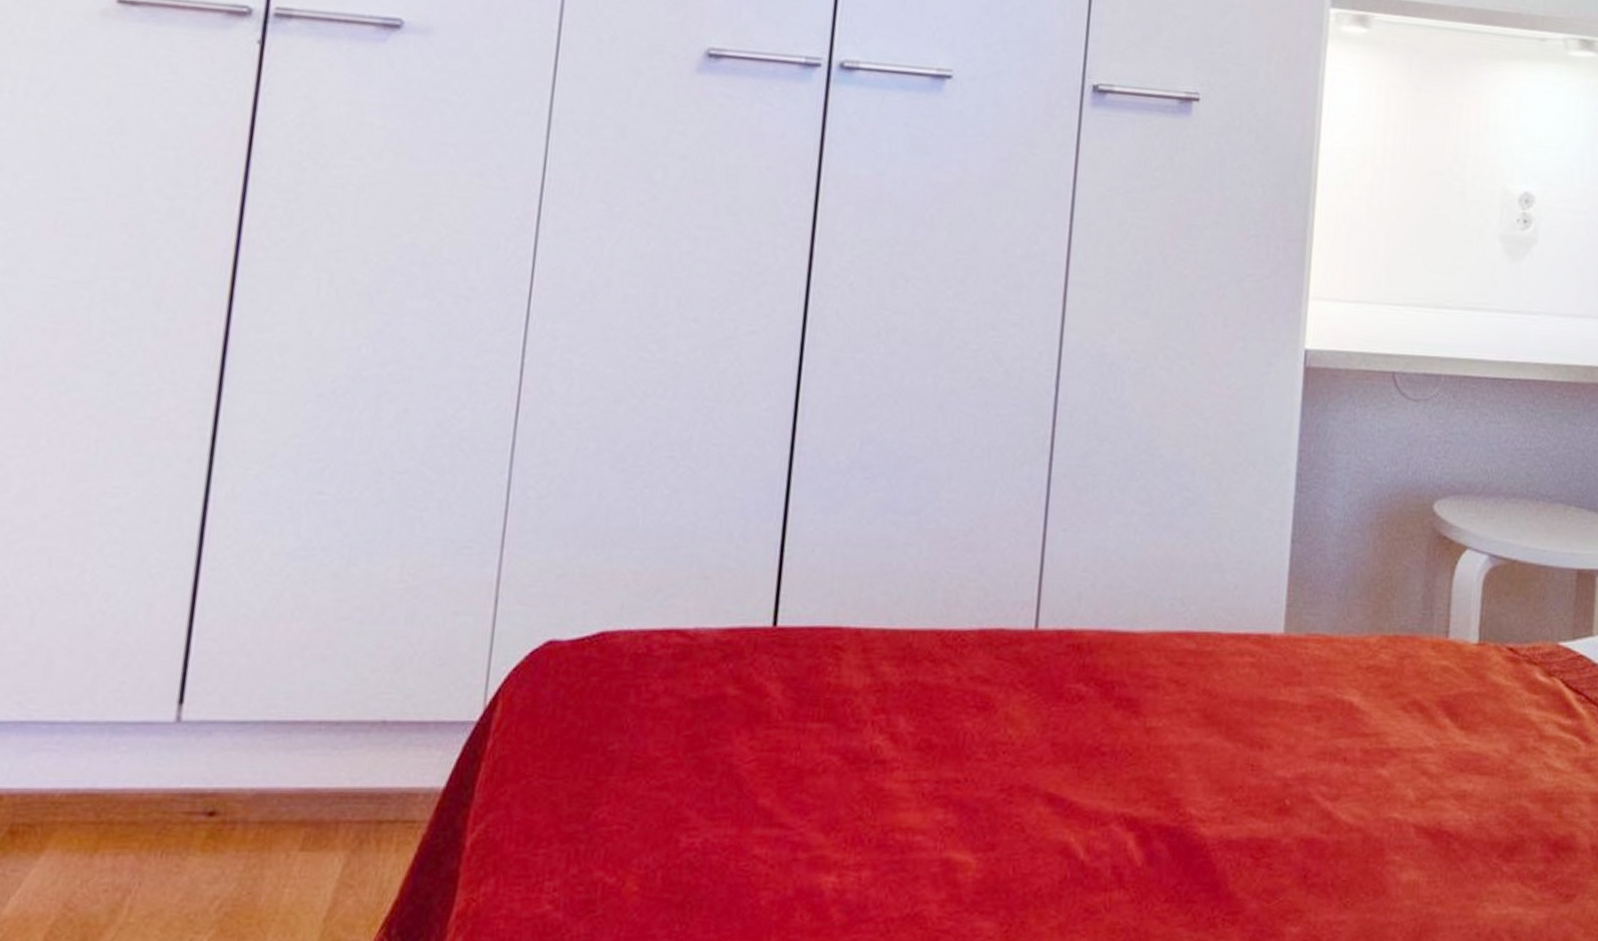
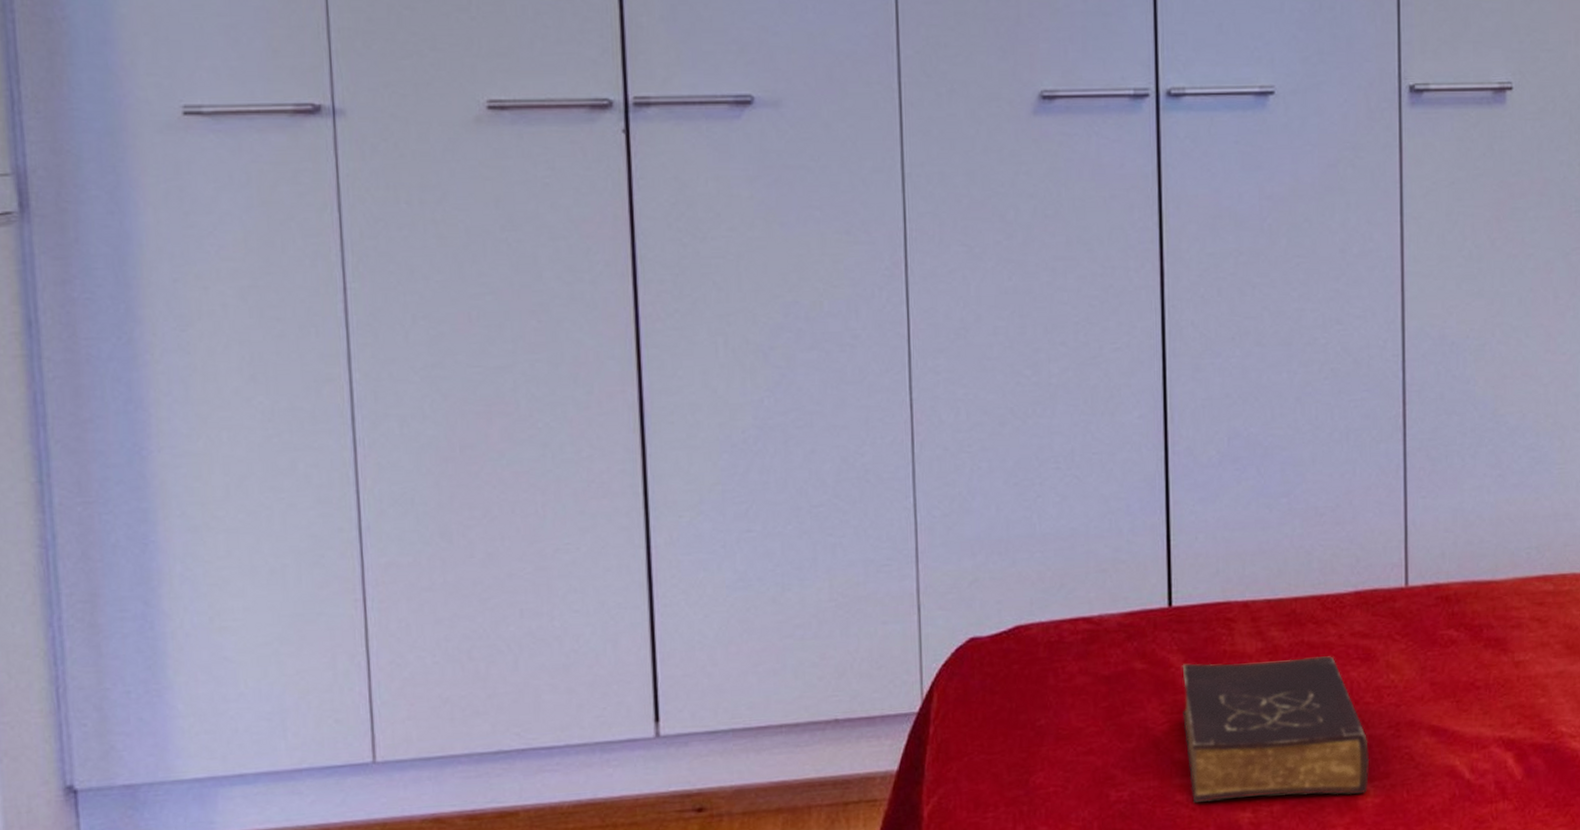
book: none [772,694,976,867] -> present [1182,656,1370,803]

